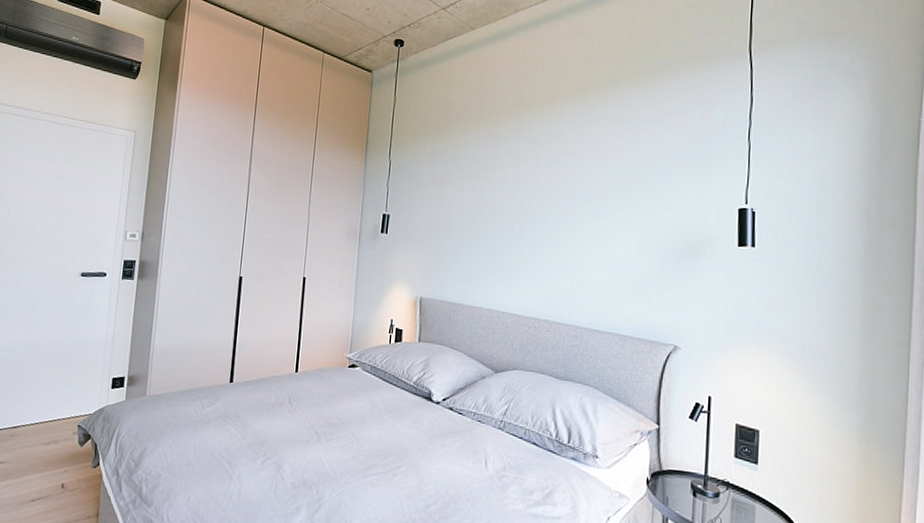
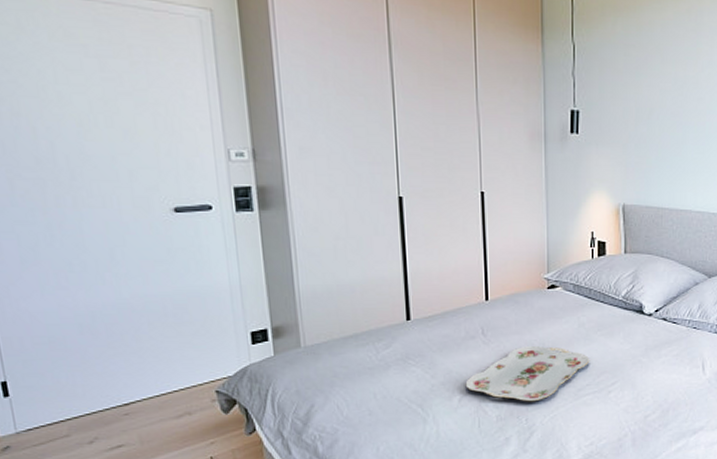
serving tray: none [269,419,380,475] -> present [465,346,590,402]

